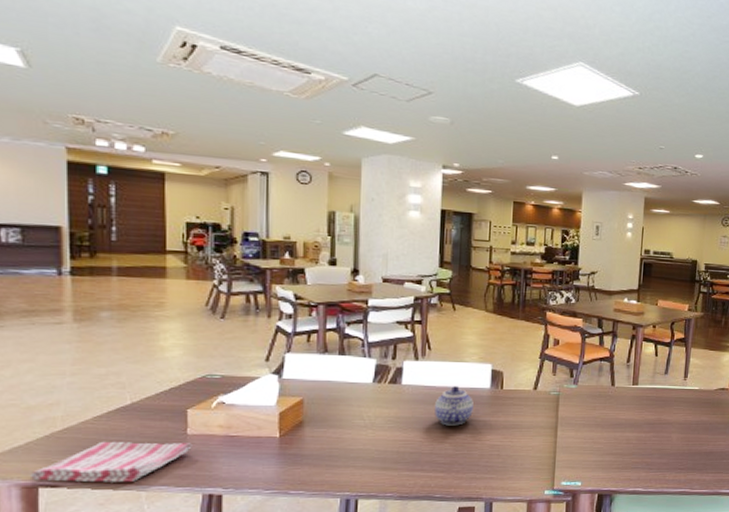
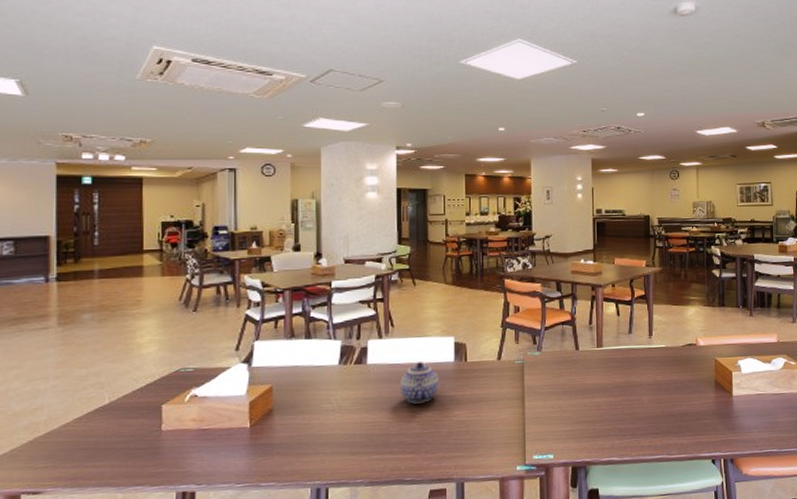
dish towel: present [29,441,192,483] -> none [12,439,167,489]

